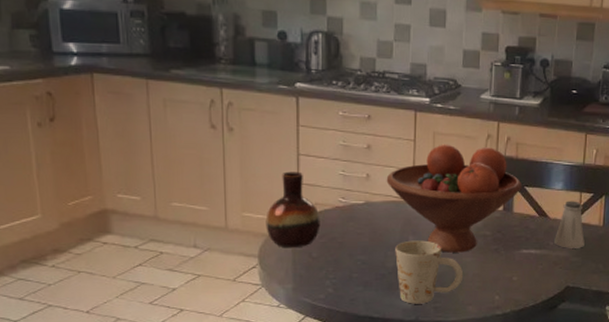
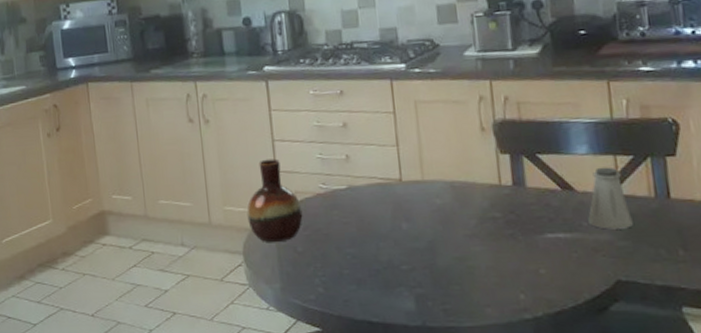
fruit bowl: present [386,144,522,253] -> none [367,111,533,241]
mug: present [395,240,464,304] -> none [387,227,475,306]

